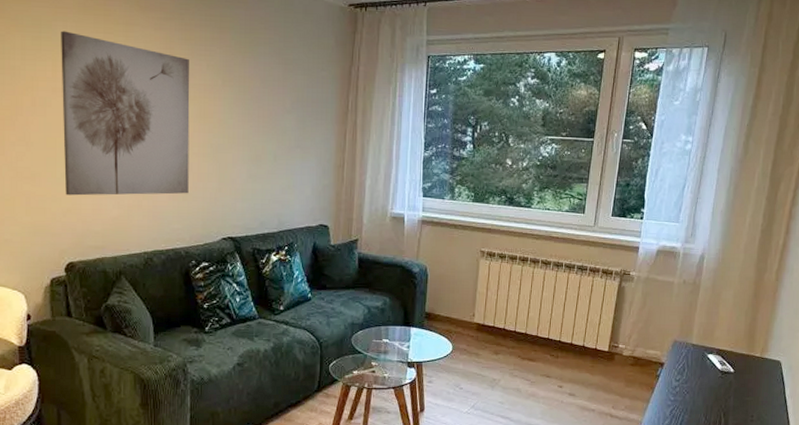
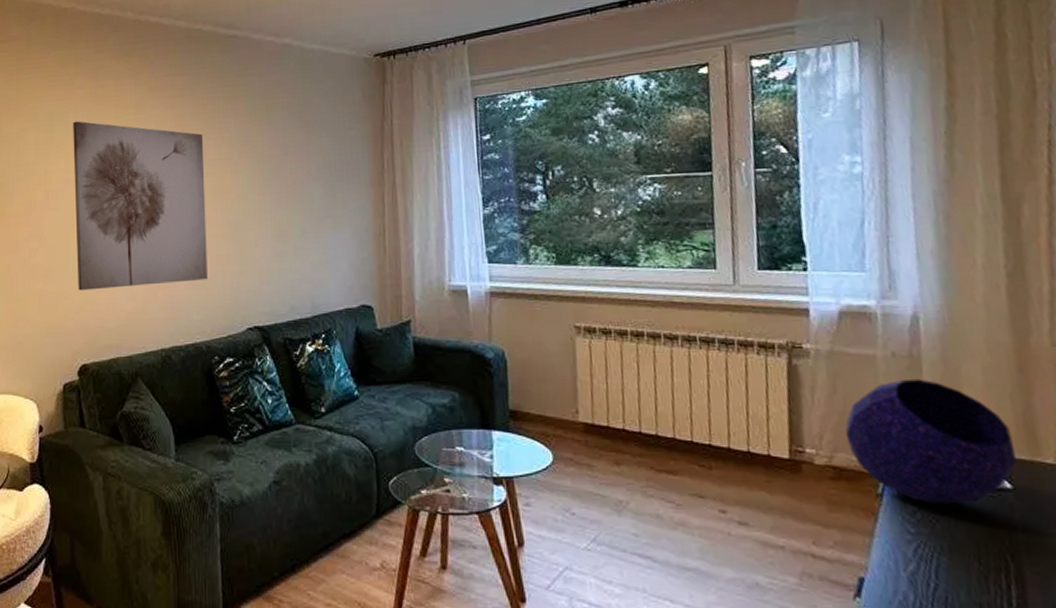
decorative orb: none [645,299,741,382] -> present [845,378,1017,504]

